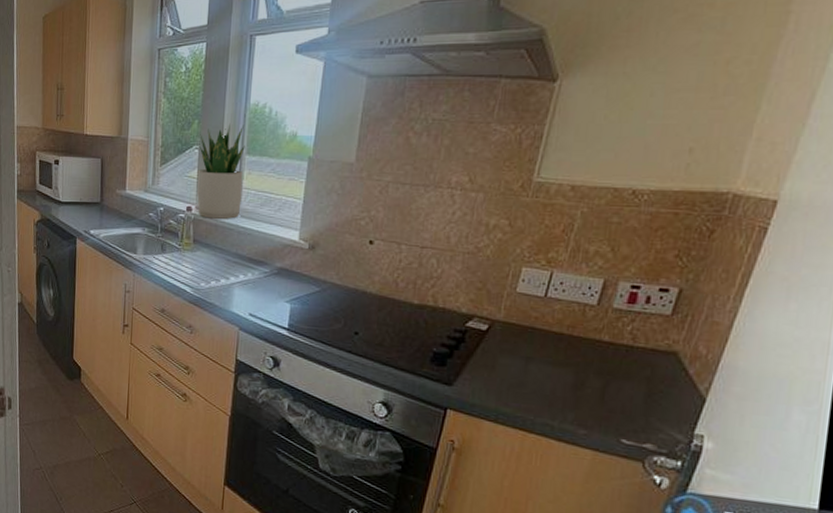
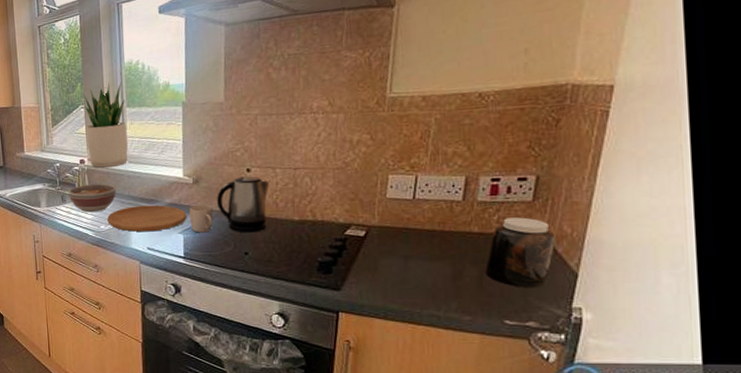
bowl: none [169,235,223,267] -> present [68,183,116,213]
cutting board: none [209,266,298,297] -> present [107,204,187,232]
mug: none [299,272,326,305] -> present [189,204,213,233]
kettle: none [332,248,393,312] -> present [217,176,270,233]
jar: none [609,330,690,409] -> present [485,217,556,288]

